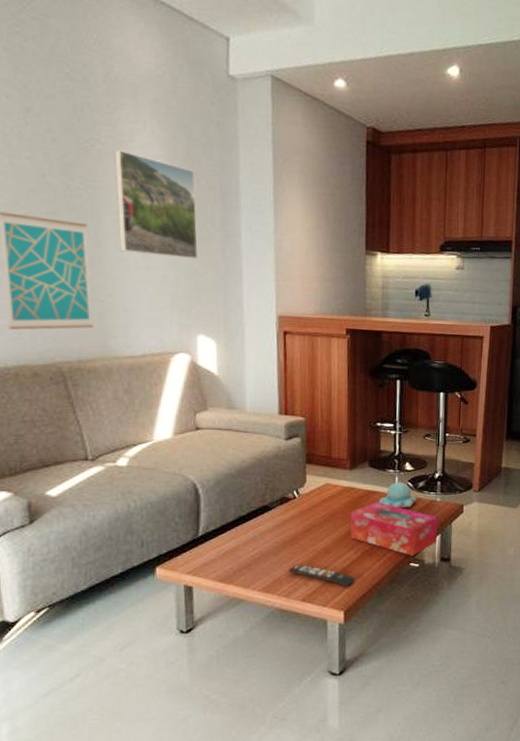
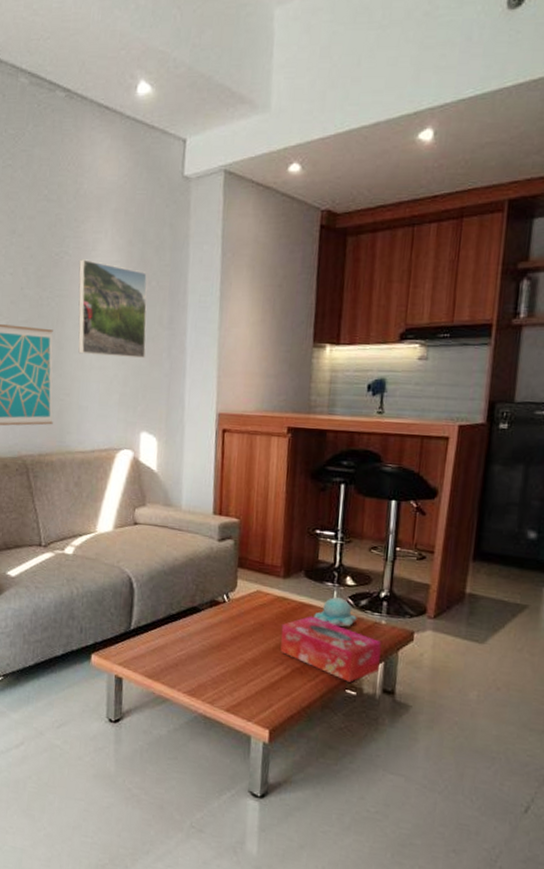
remote control: present [288,564,356,587] -> none [214,671,284,705]

